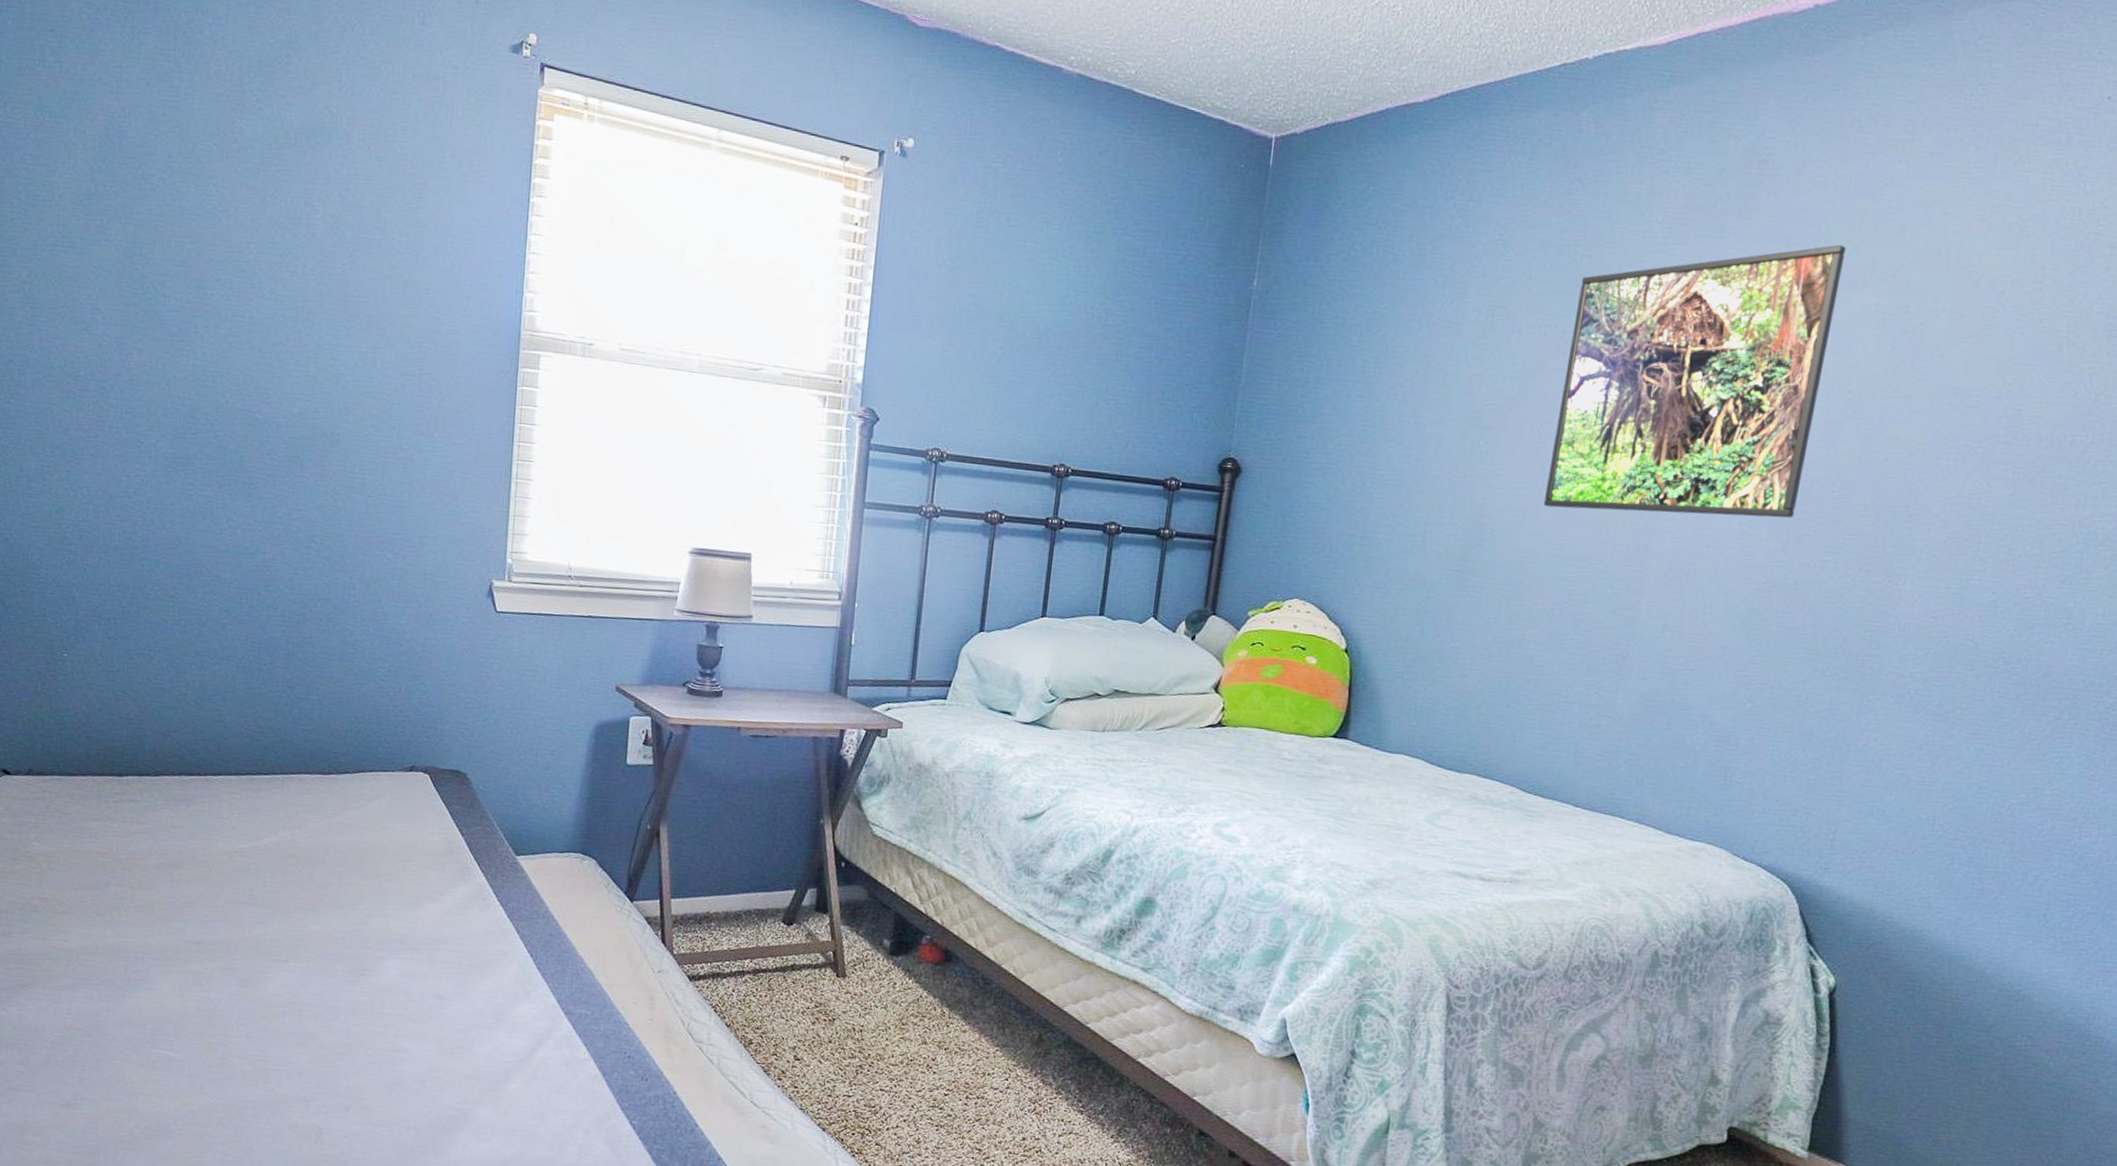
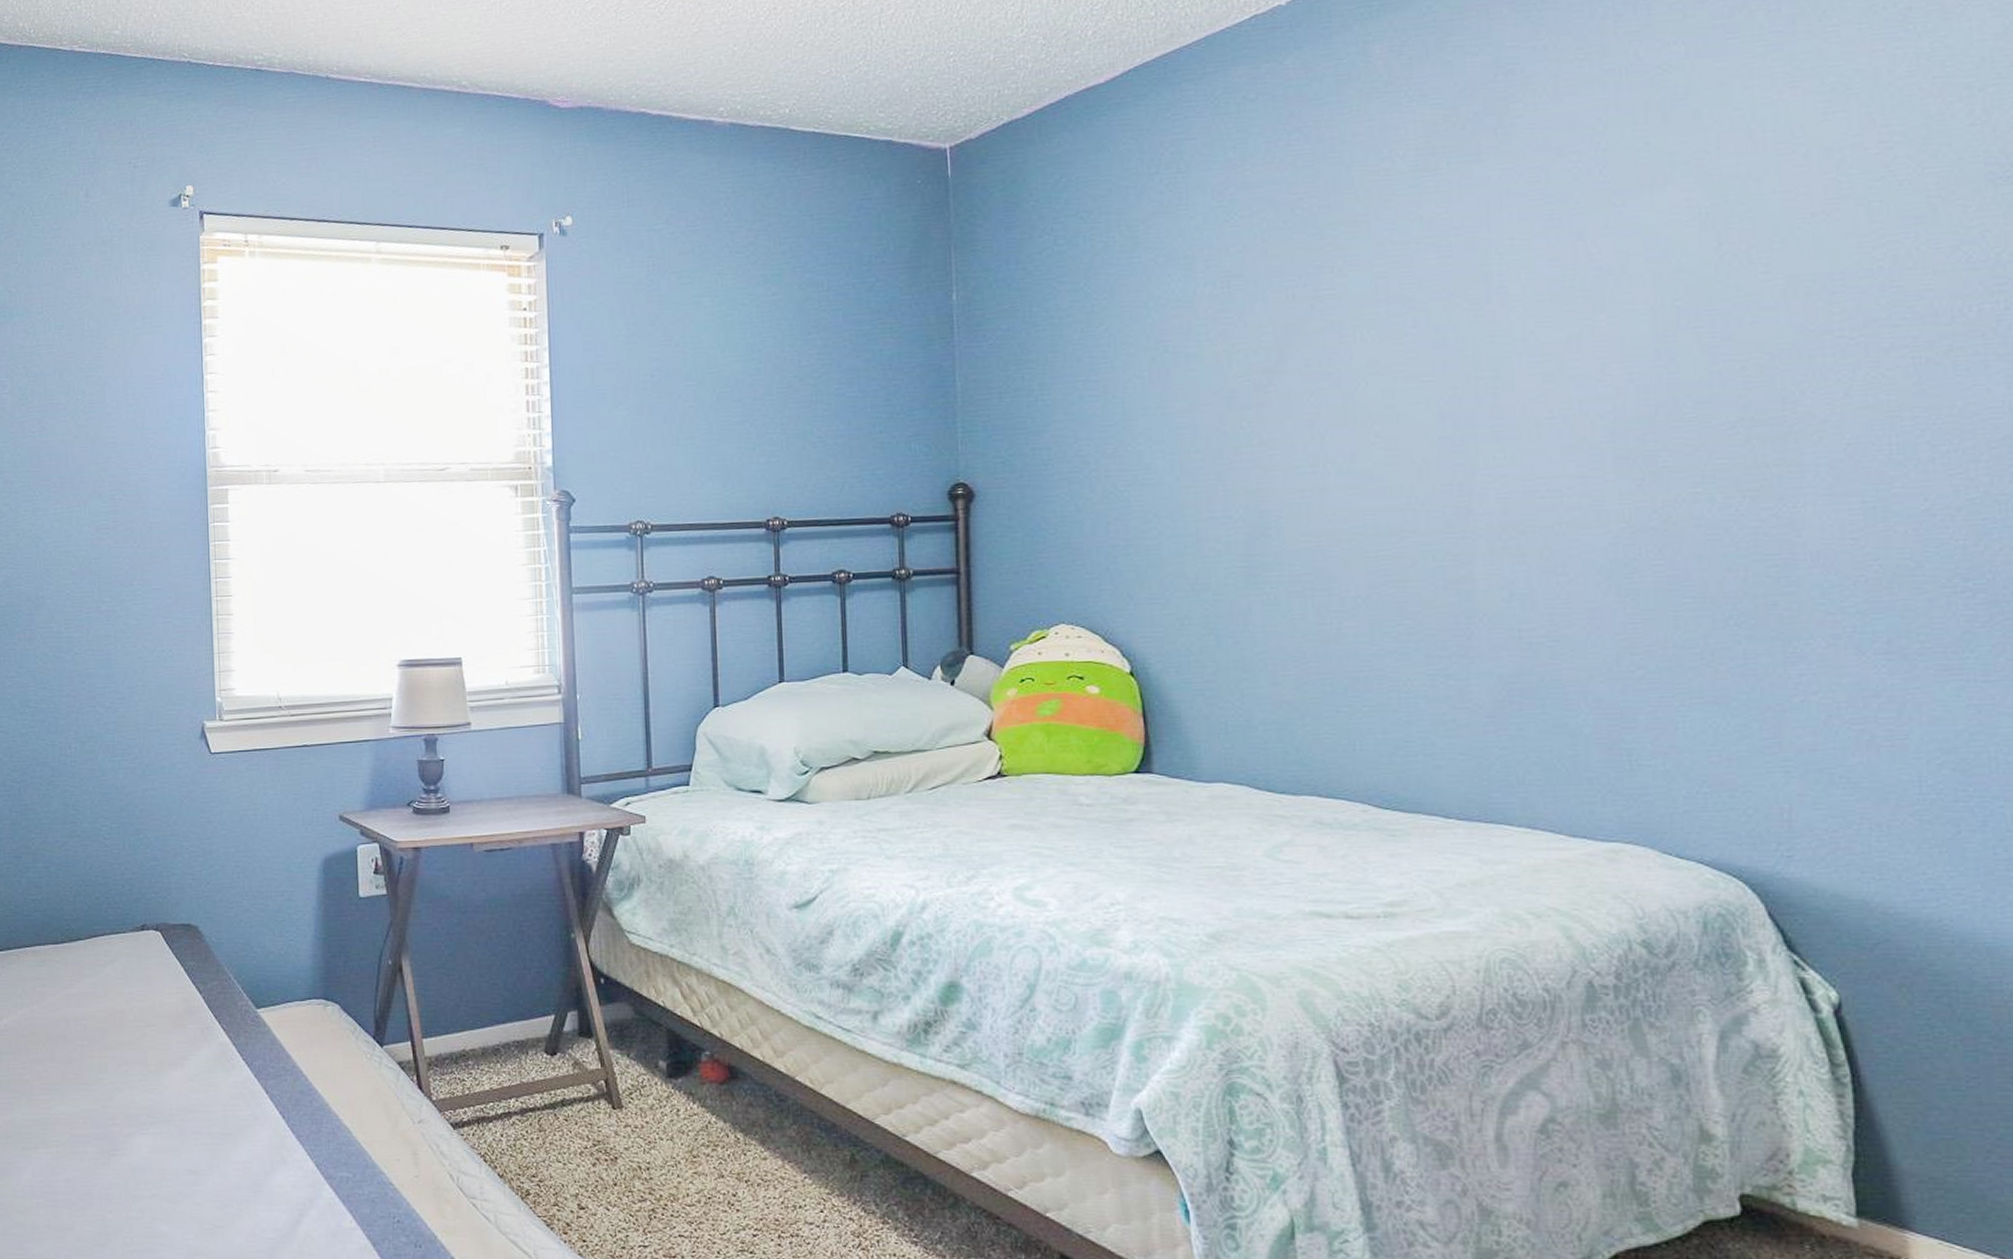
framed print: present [1544,244,1847,518] -> none [1323,143,1643,482]

